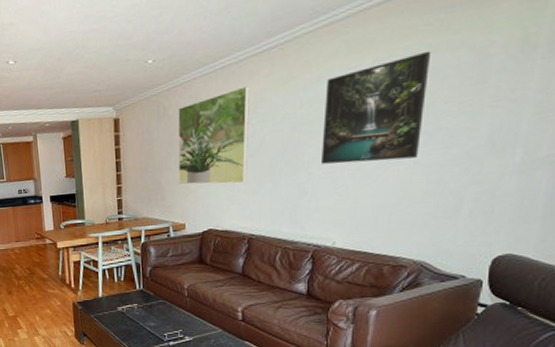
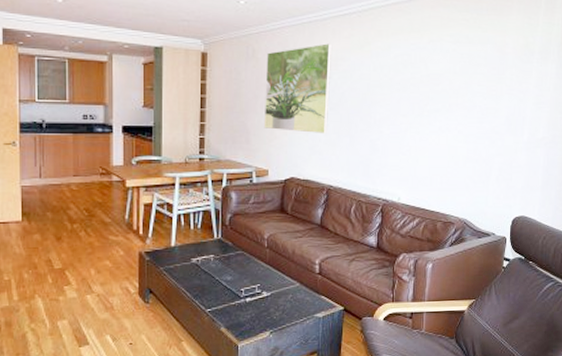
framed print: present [322,50,432,164] -> none [390,41,469,128]

